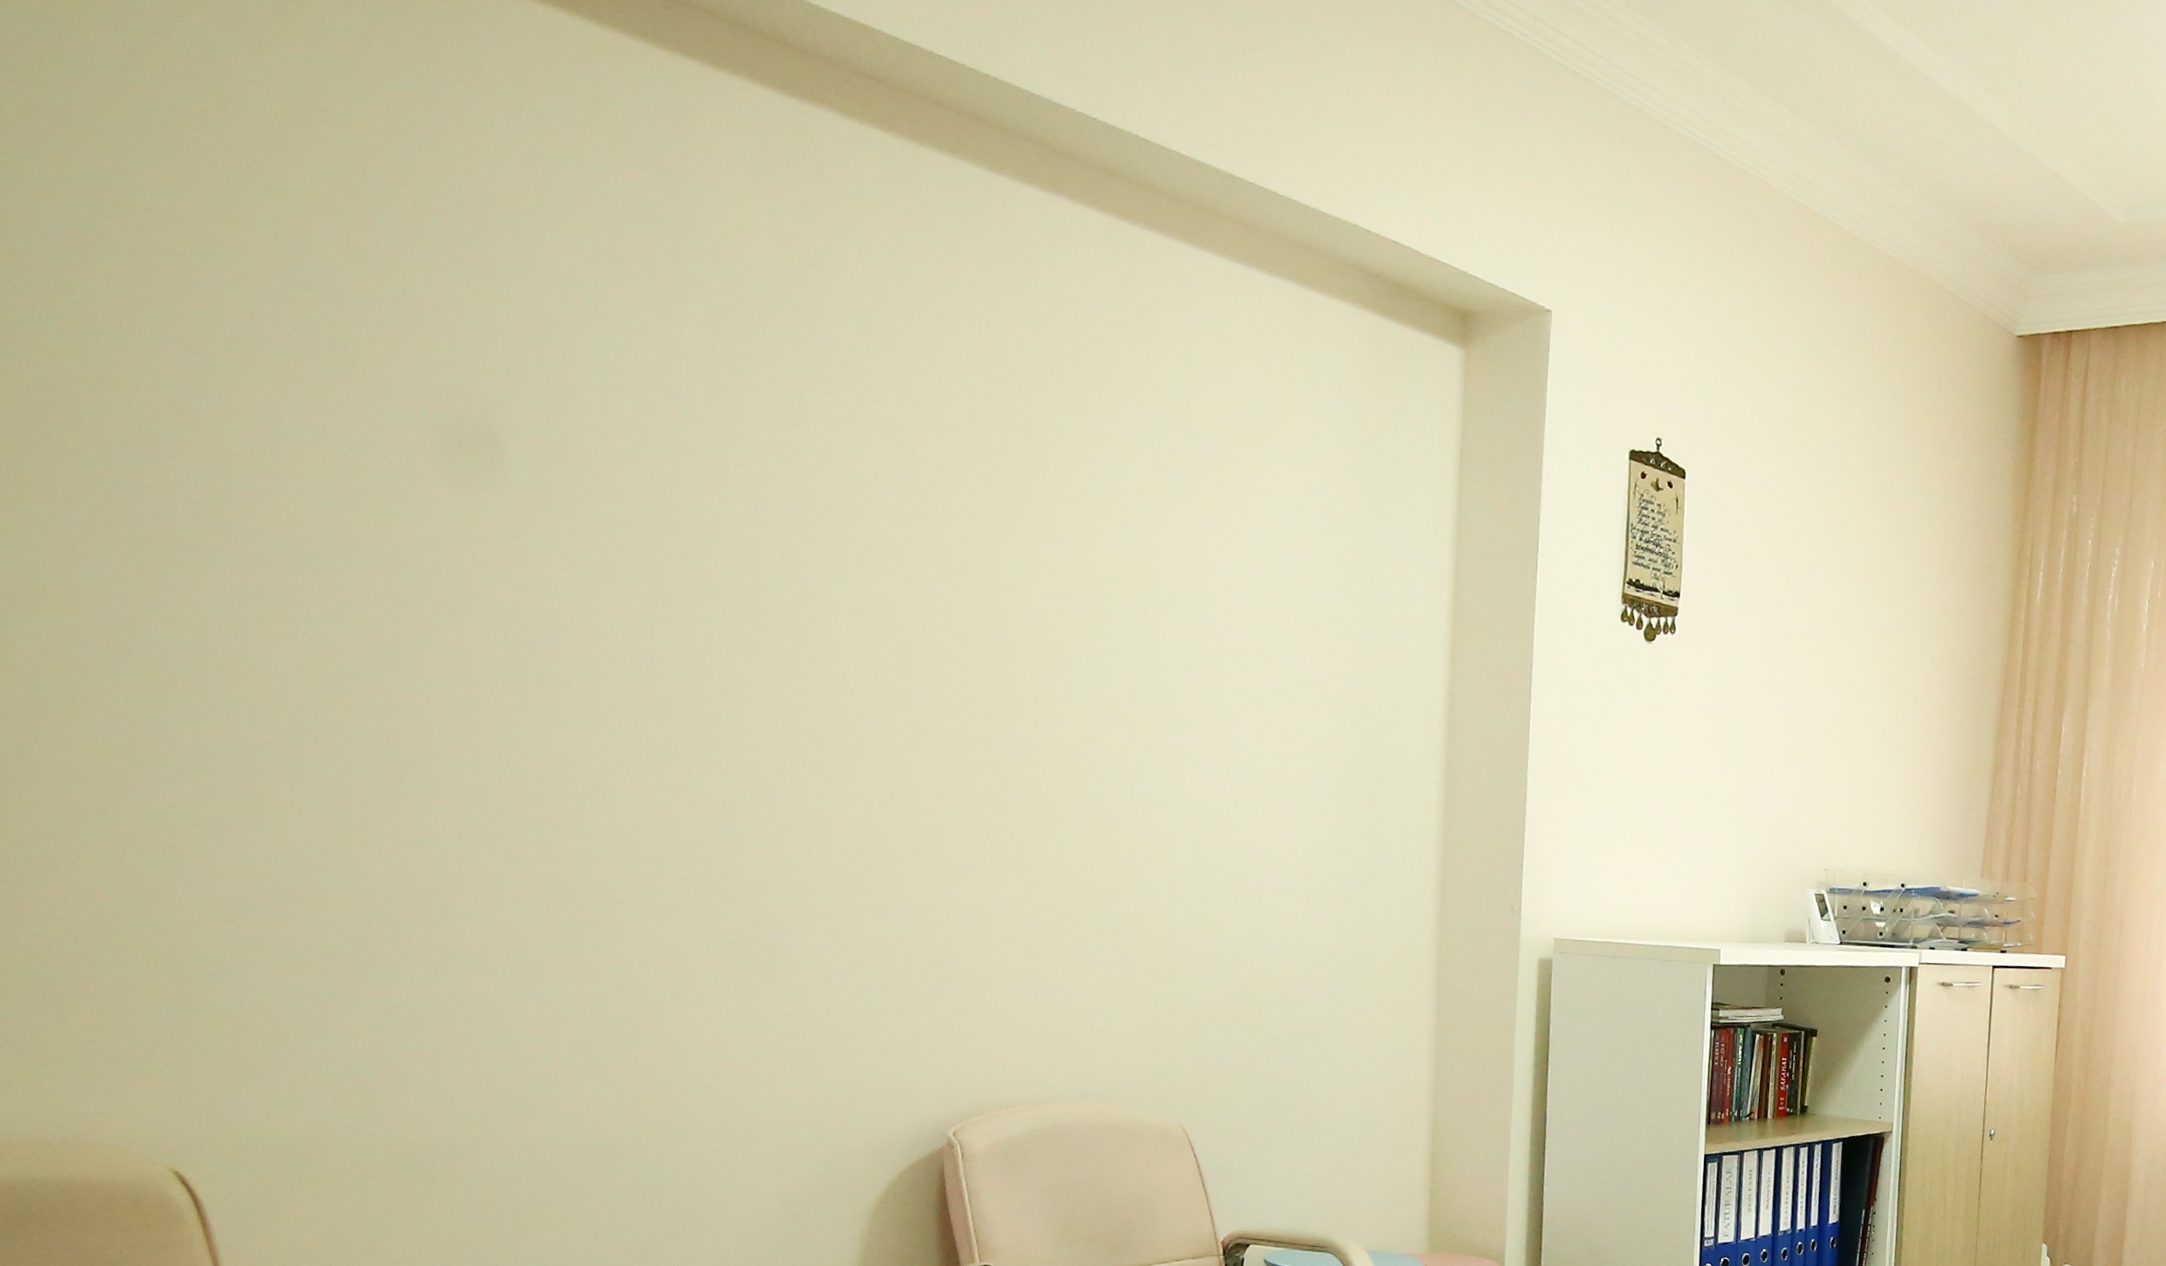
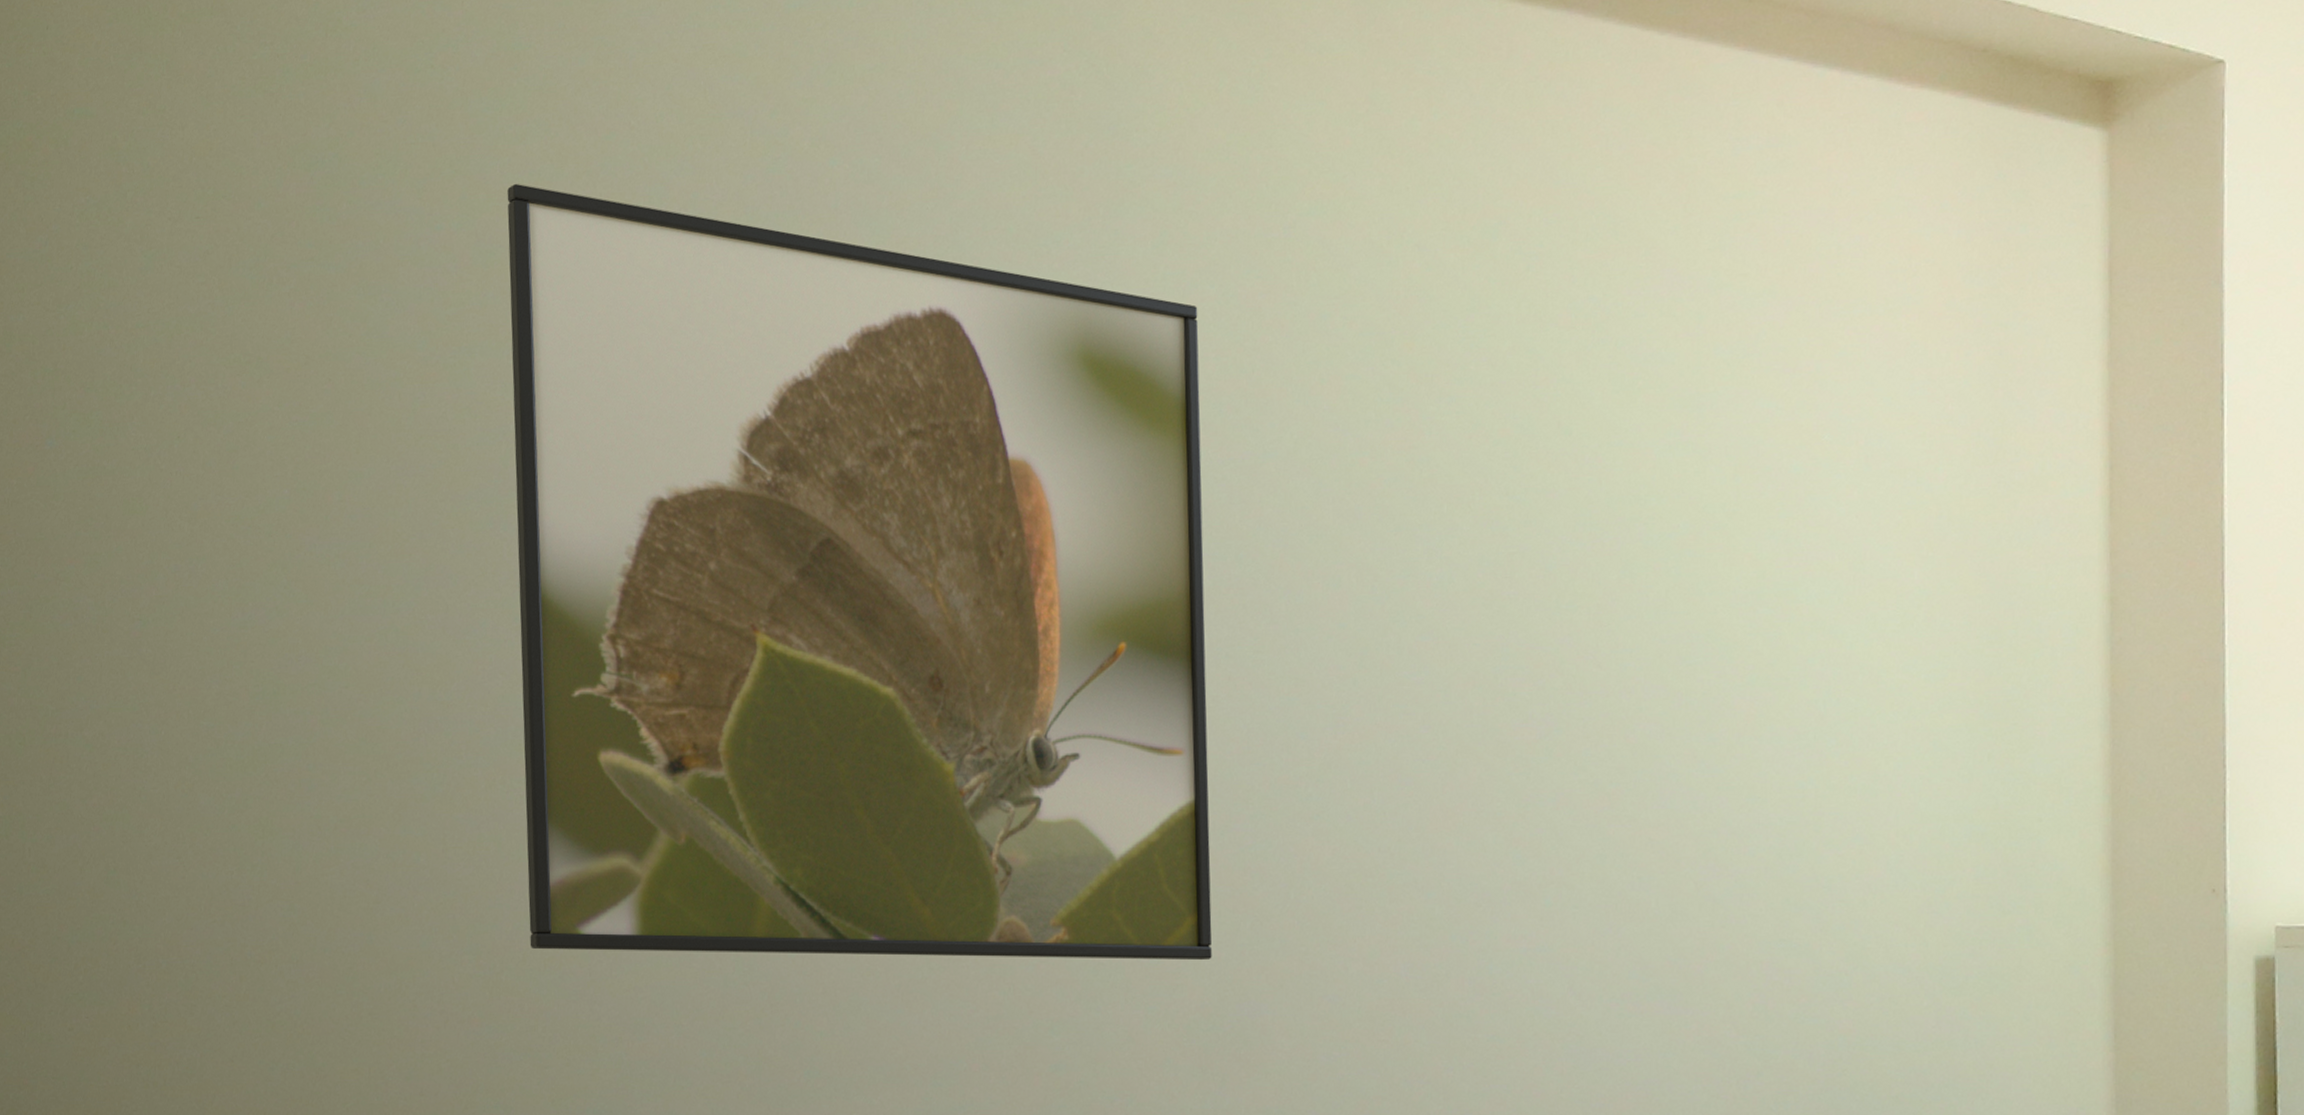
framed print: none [131,198,749,896] -> present [507,184,1213,961]

